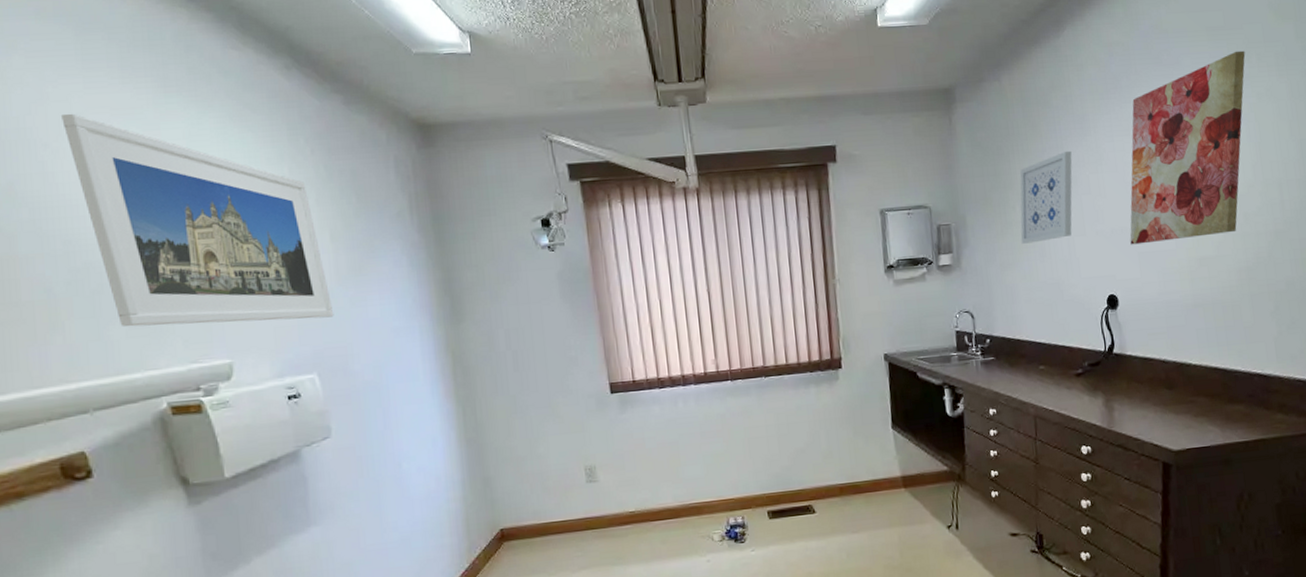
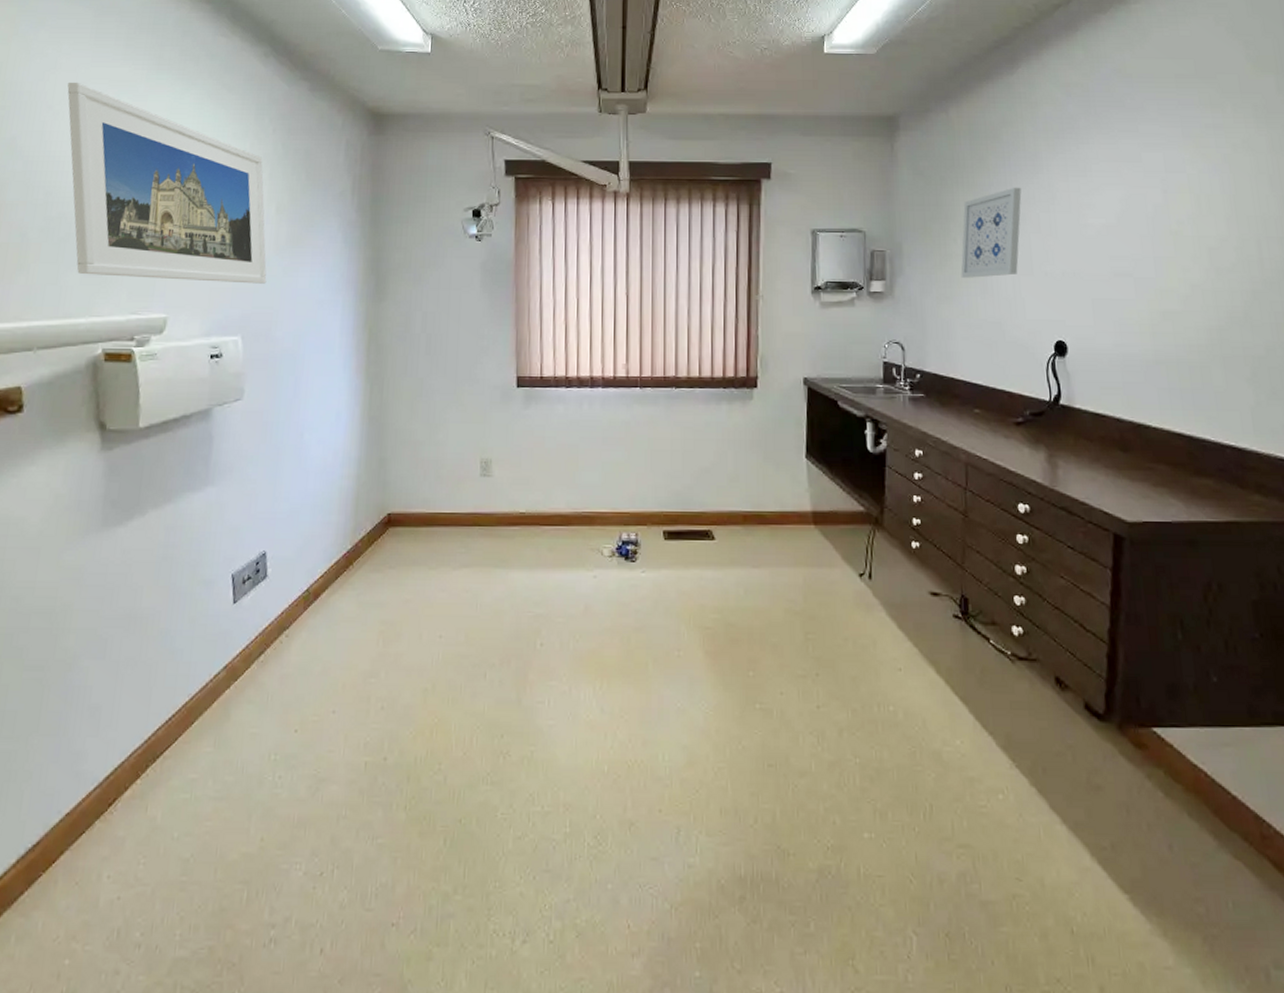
wall art: present [1130,50,1246,245] -> none [1083,100,1219,290]

